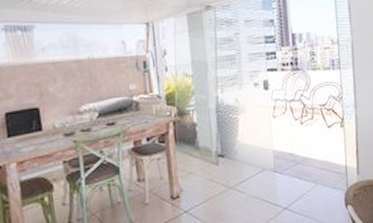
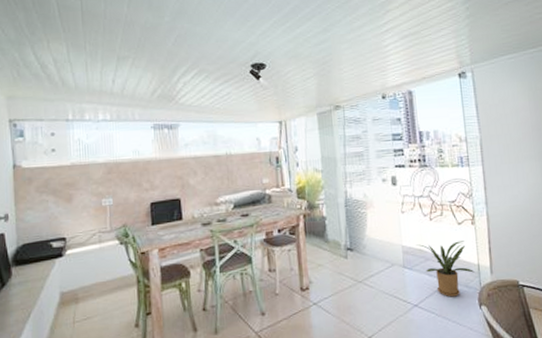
house plant: none [287,143,342,199] -> present [417,240,475,297]

